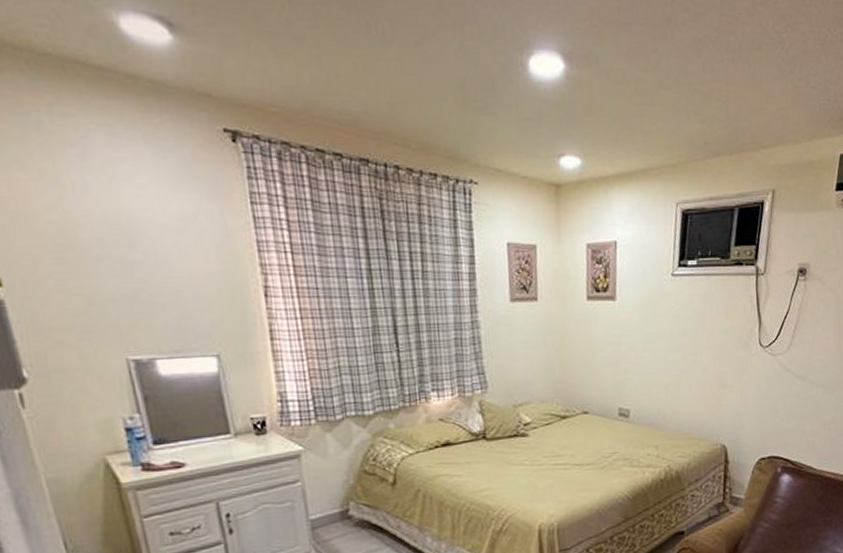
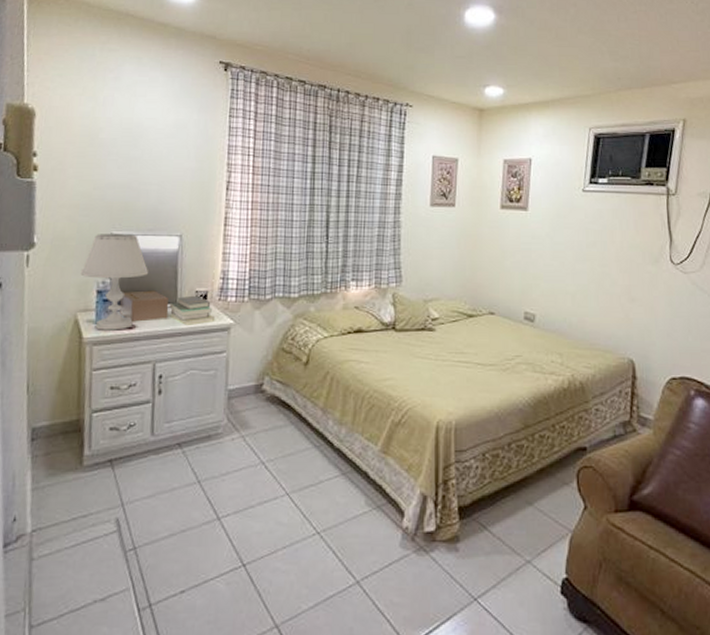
table lamp: none [97,358,188,473] -> present [80,234,149,330]
jewelry box: none [157,422,223,461] -> present [119,290,169,323]
books: none [221,422,281,457] -> present [169,295,215,325]

